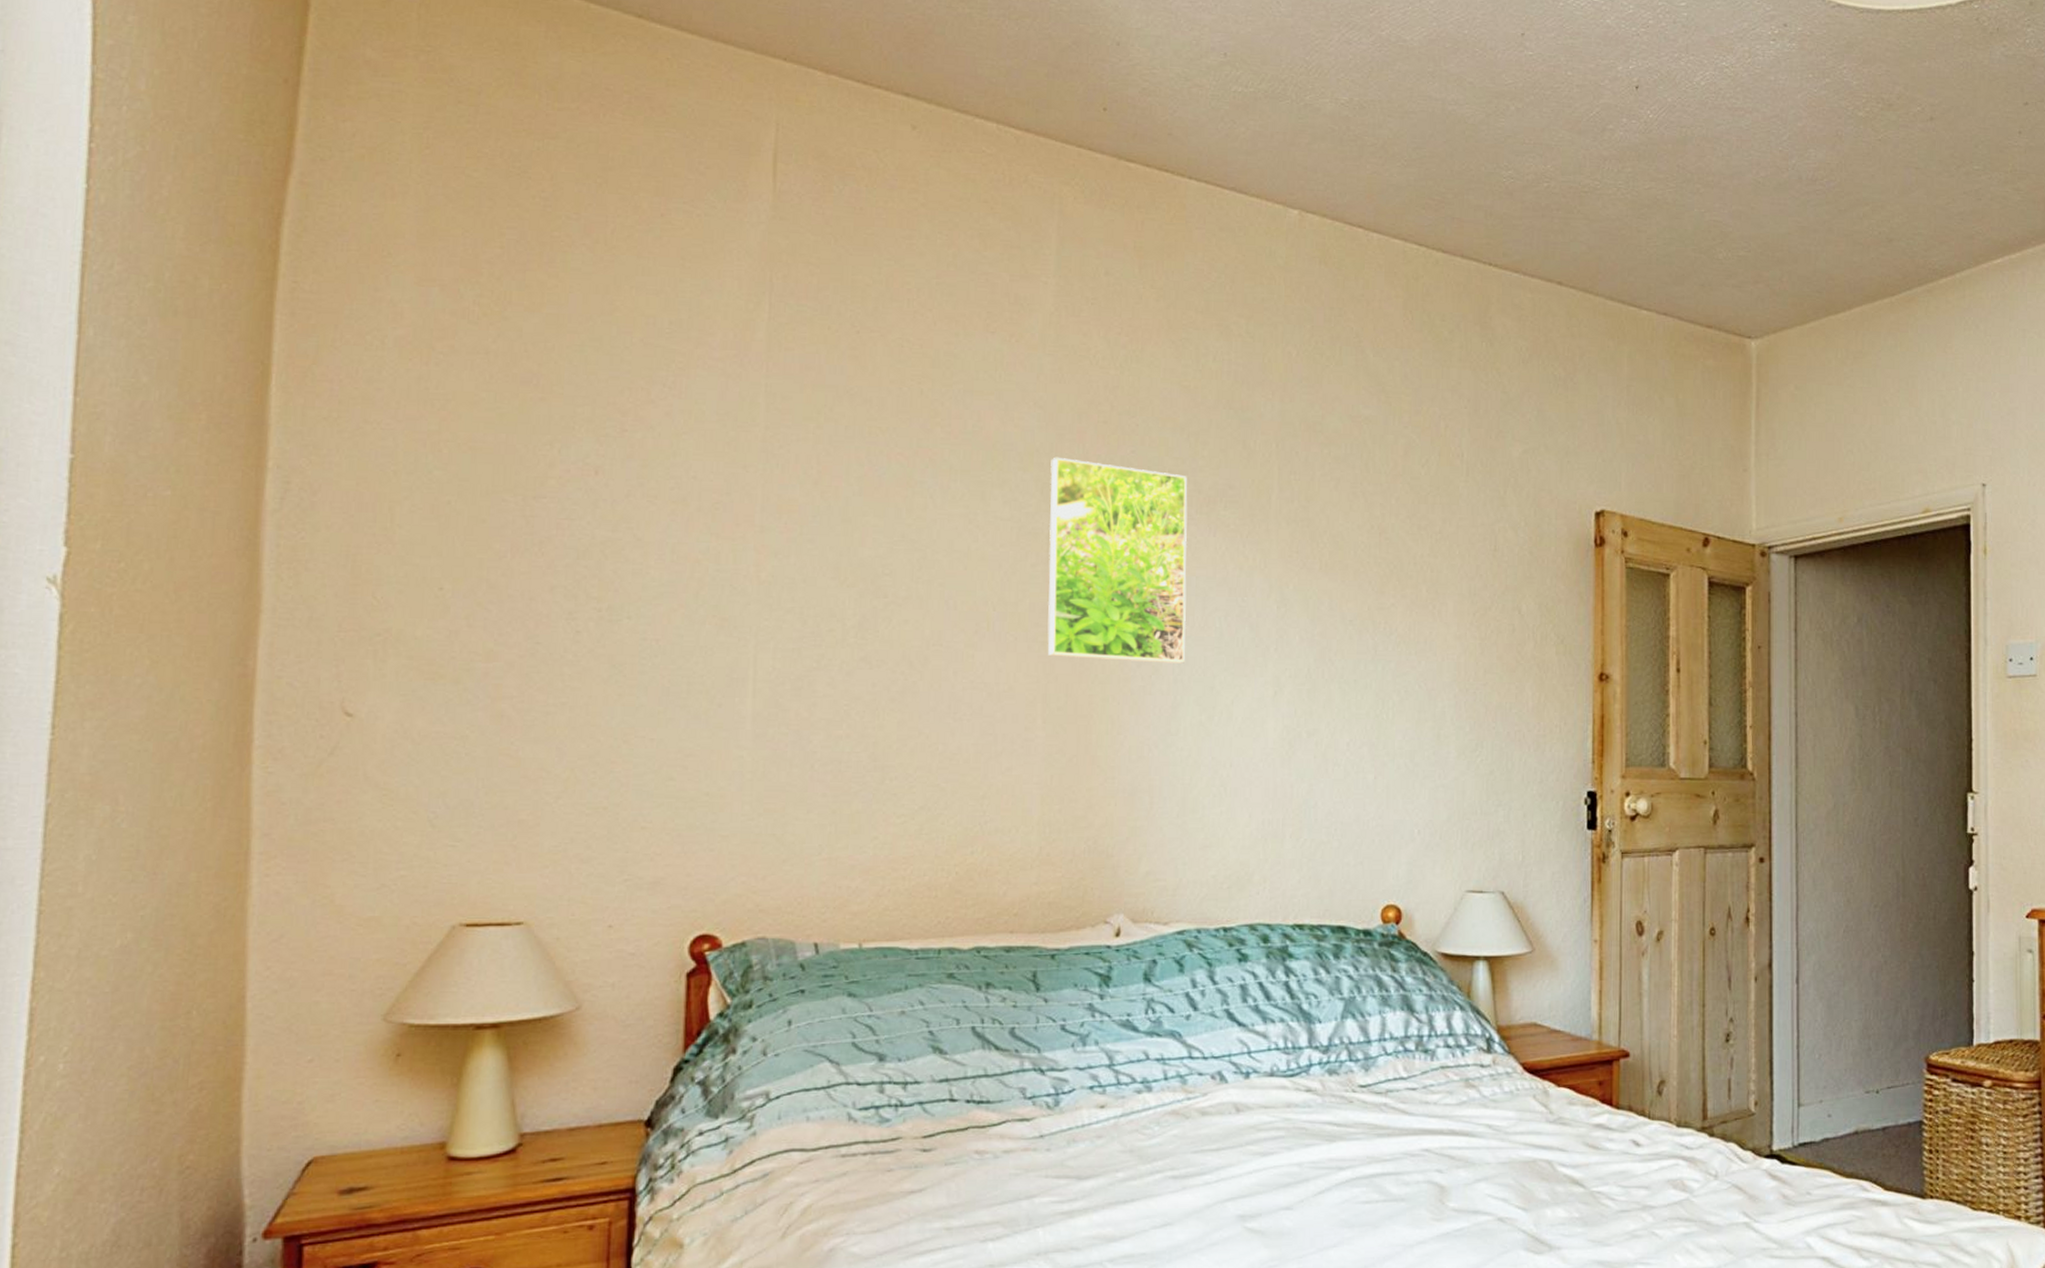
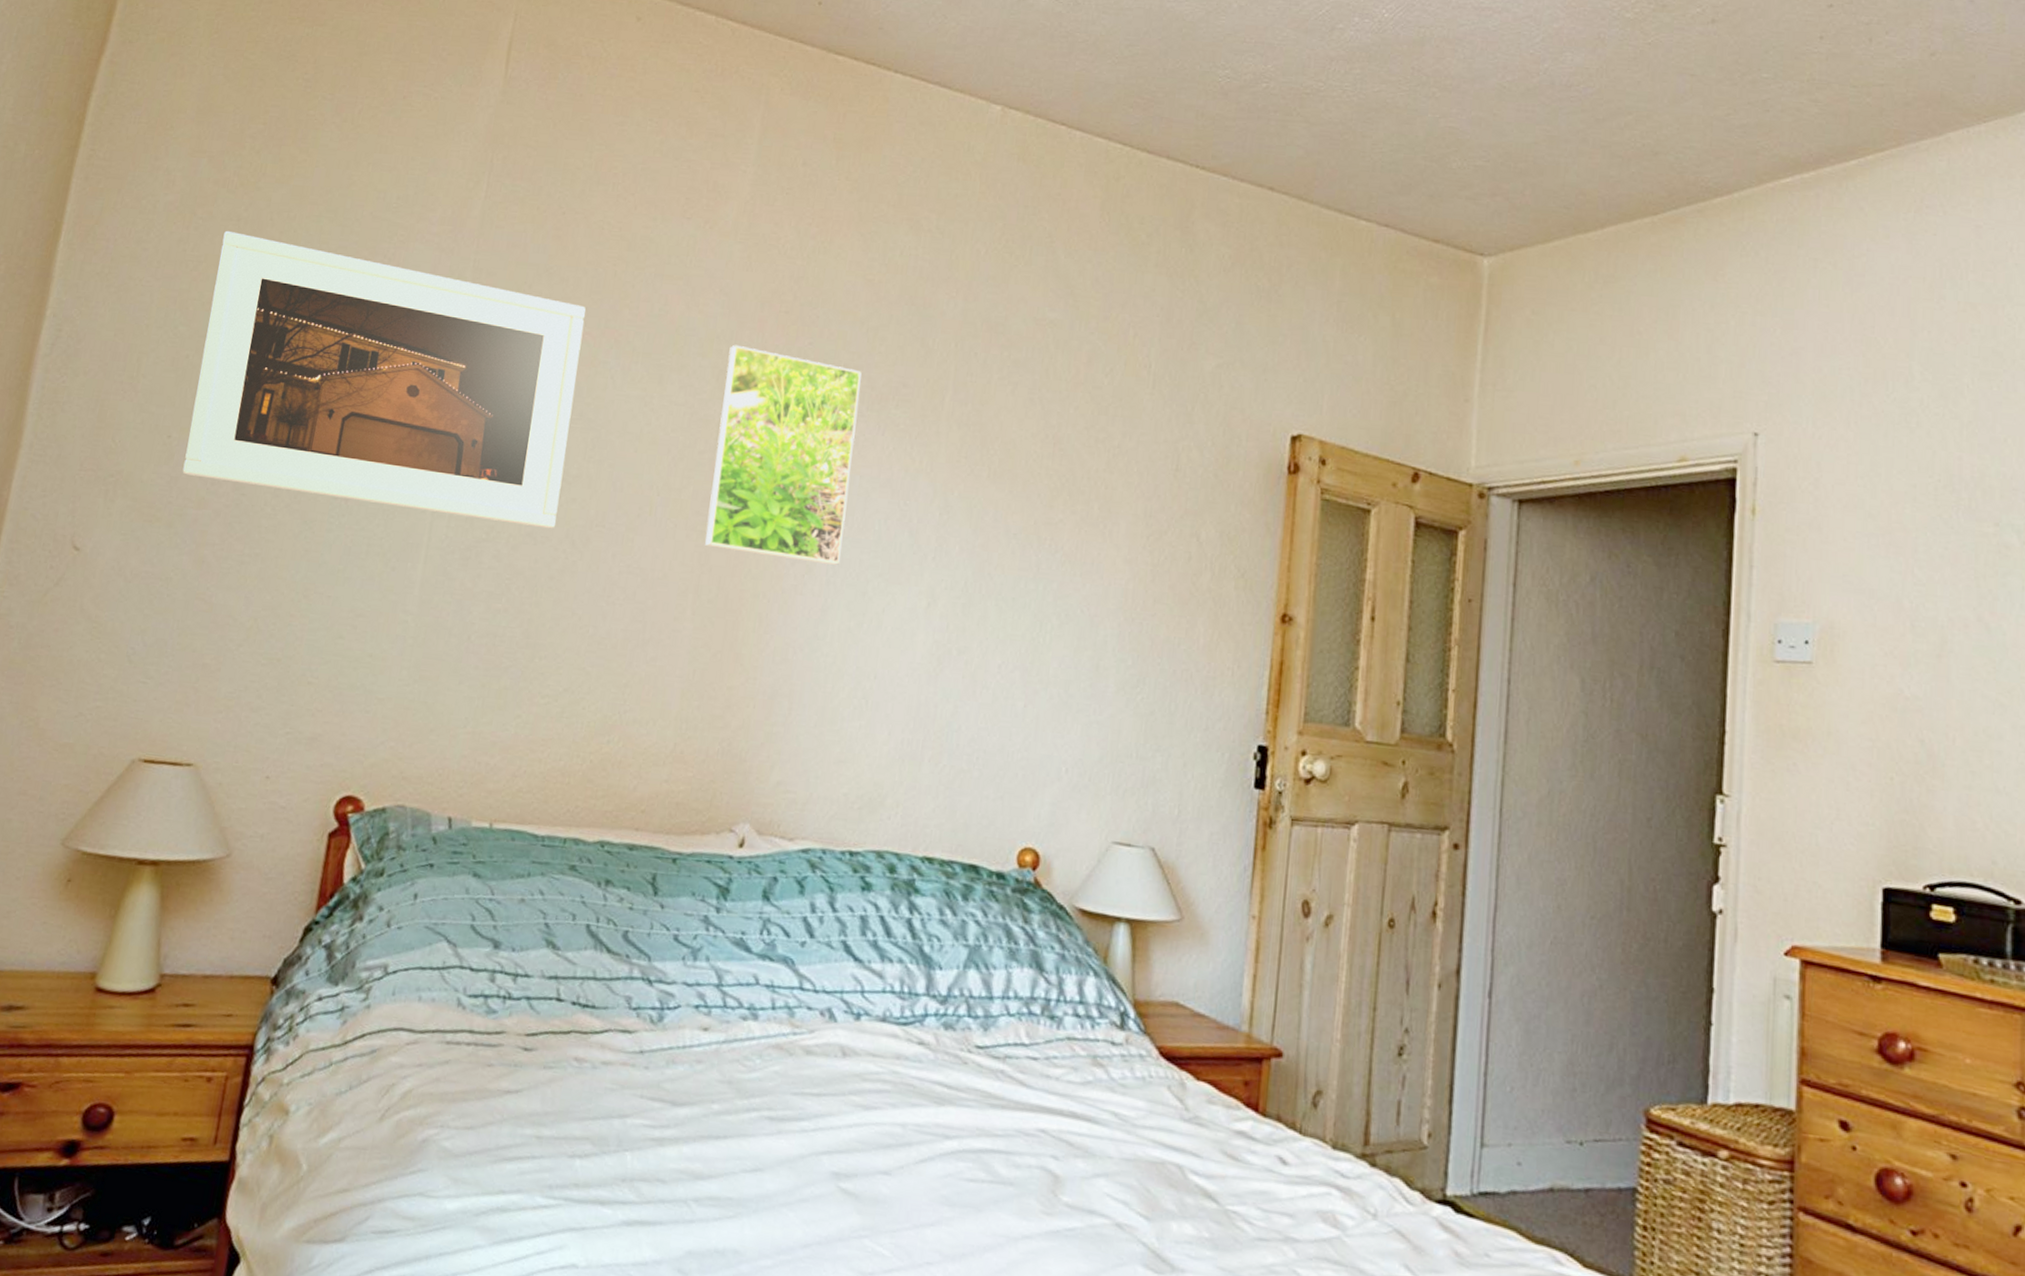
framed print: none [462,365,895,652] -> present [182,230,586,529]

